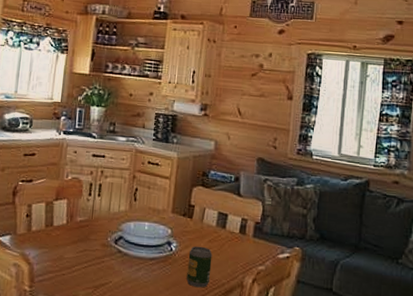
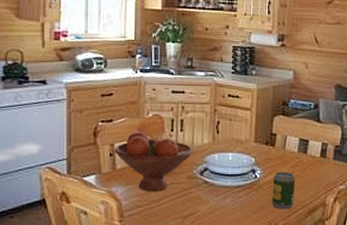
fruit bowl: none [32,193,110,258] -> present [115,131,193,191]

